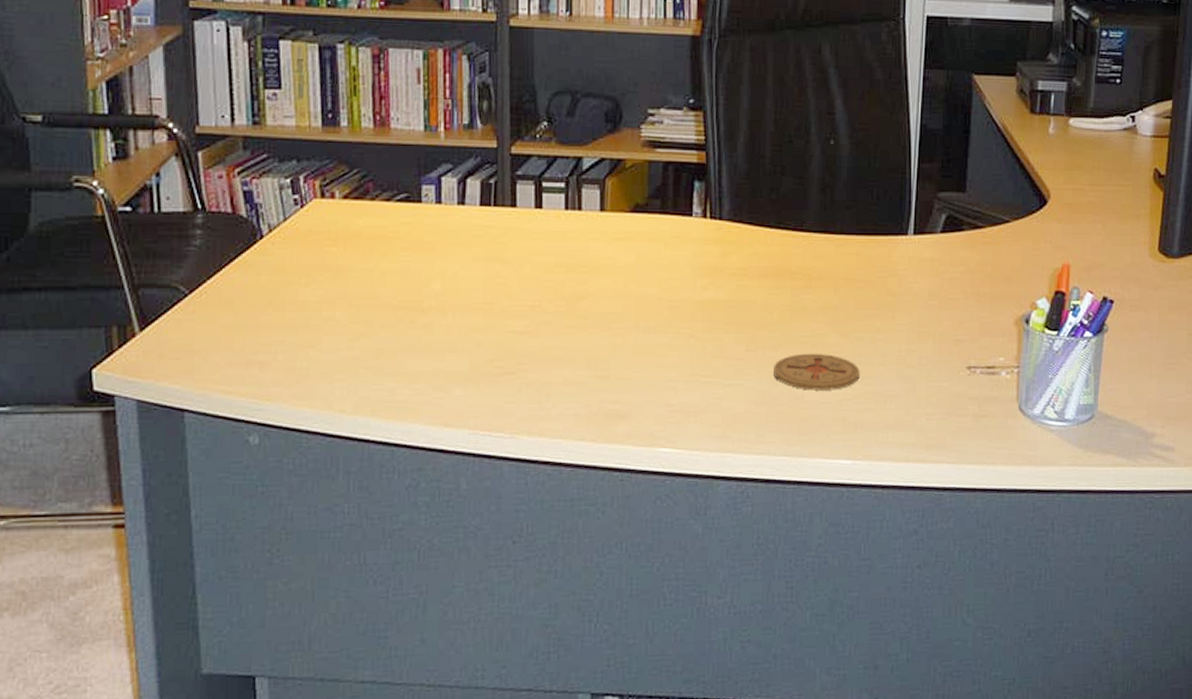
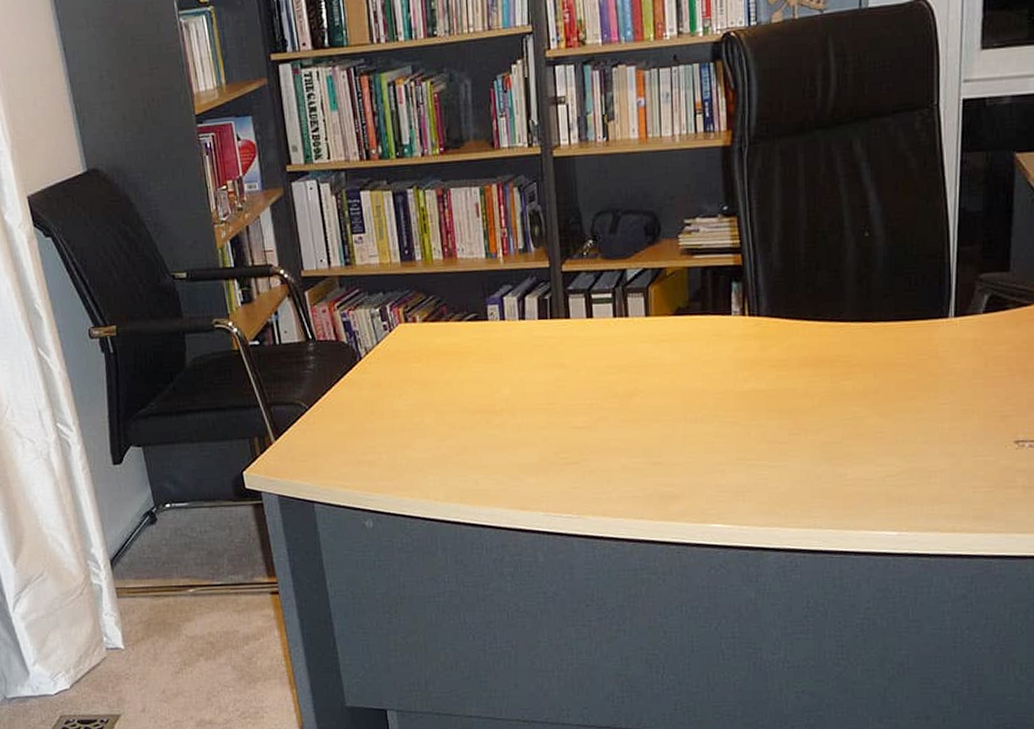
coaster: present [774,353,860,391] -> none [816,434,903,469]

